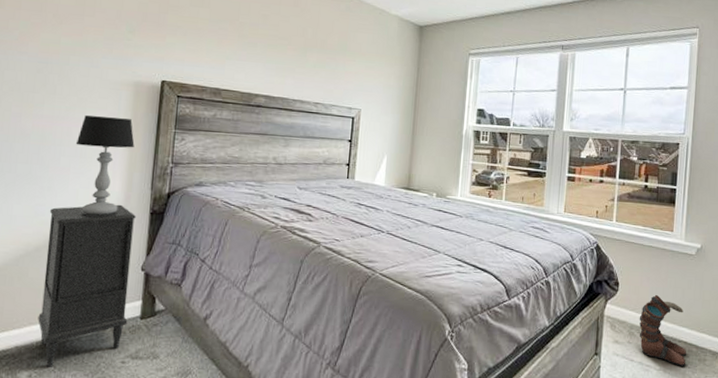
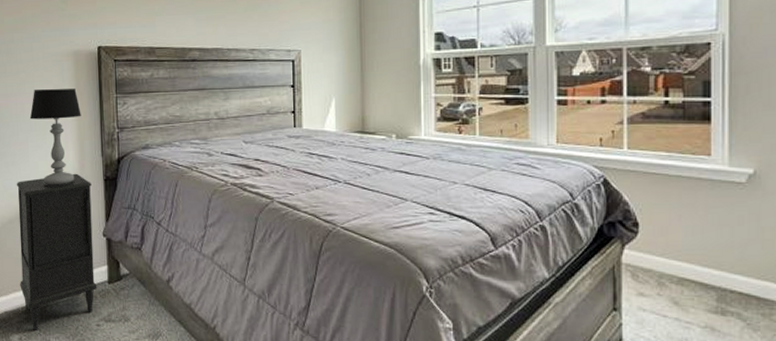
boots: present [639,294,687,366] -> none [670,235,744,323]

